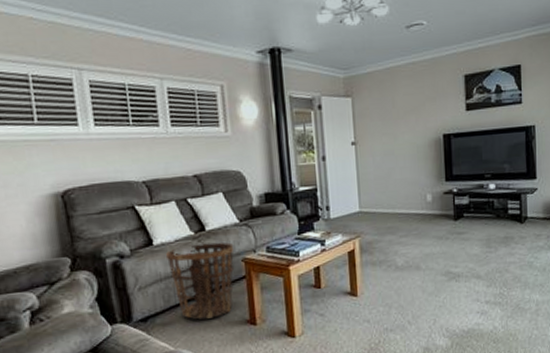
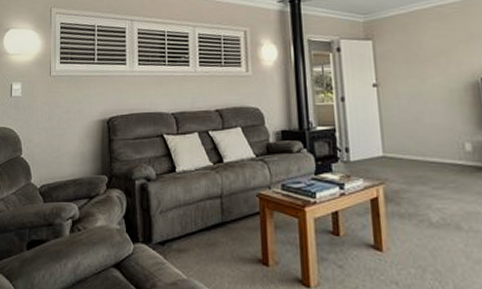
basket: present [166,242,234,320] -> none [187,175,250,252]

